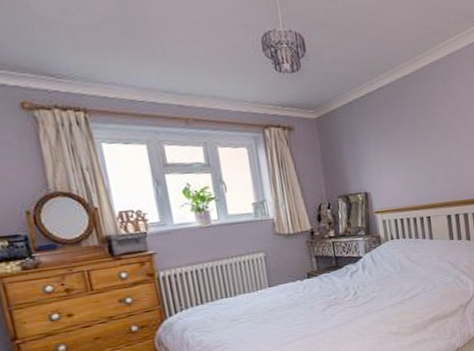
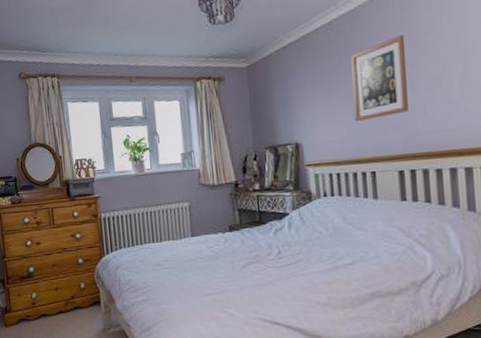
wall art: none [406,103,452,174] -> present [350,35,408,122]

